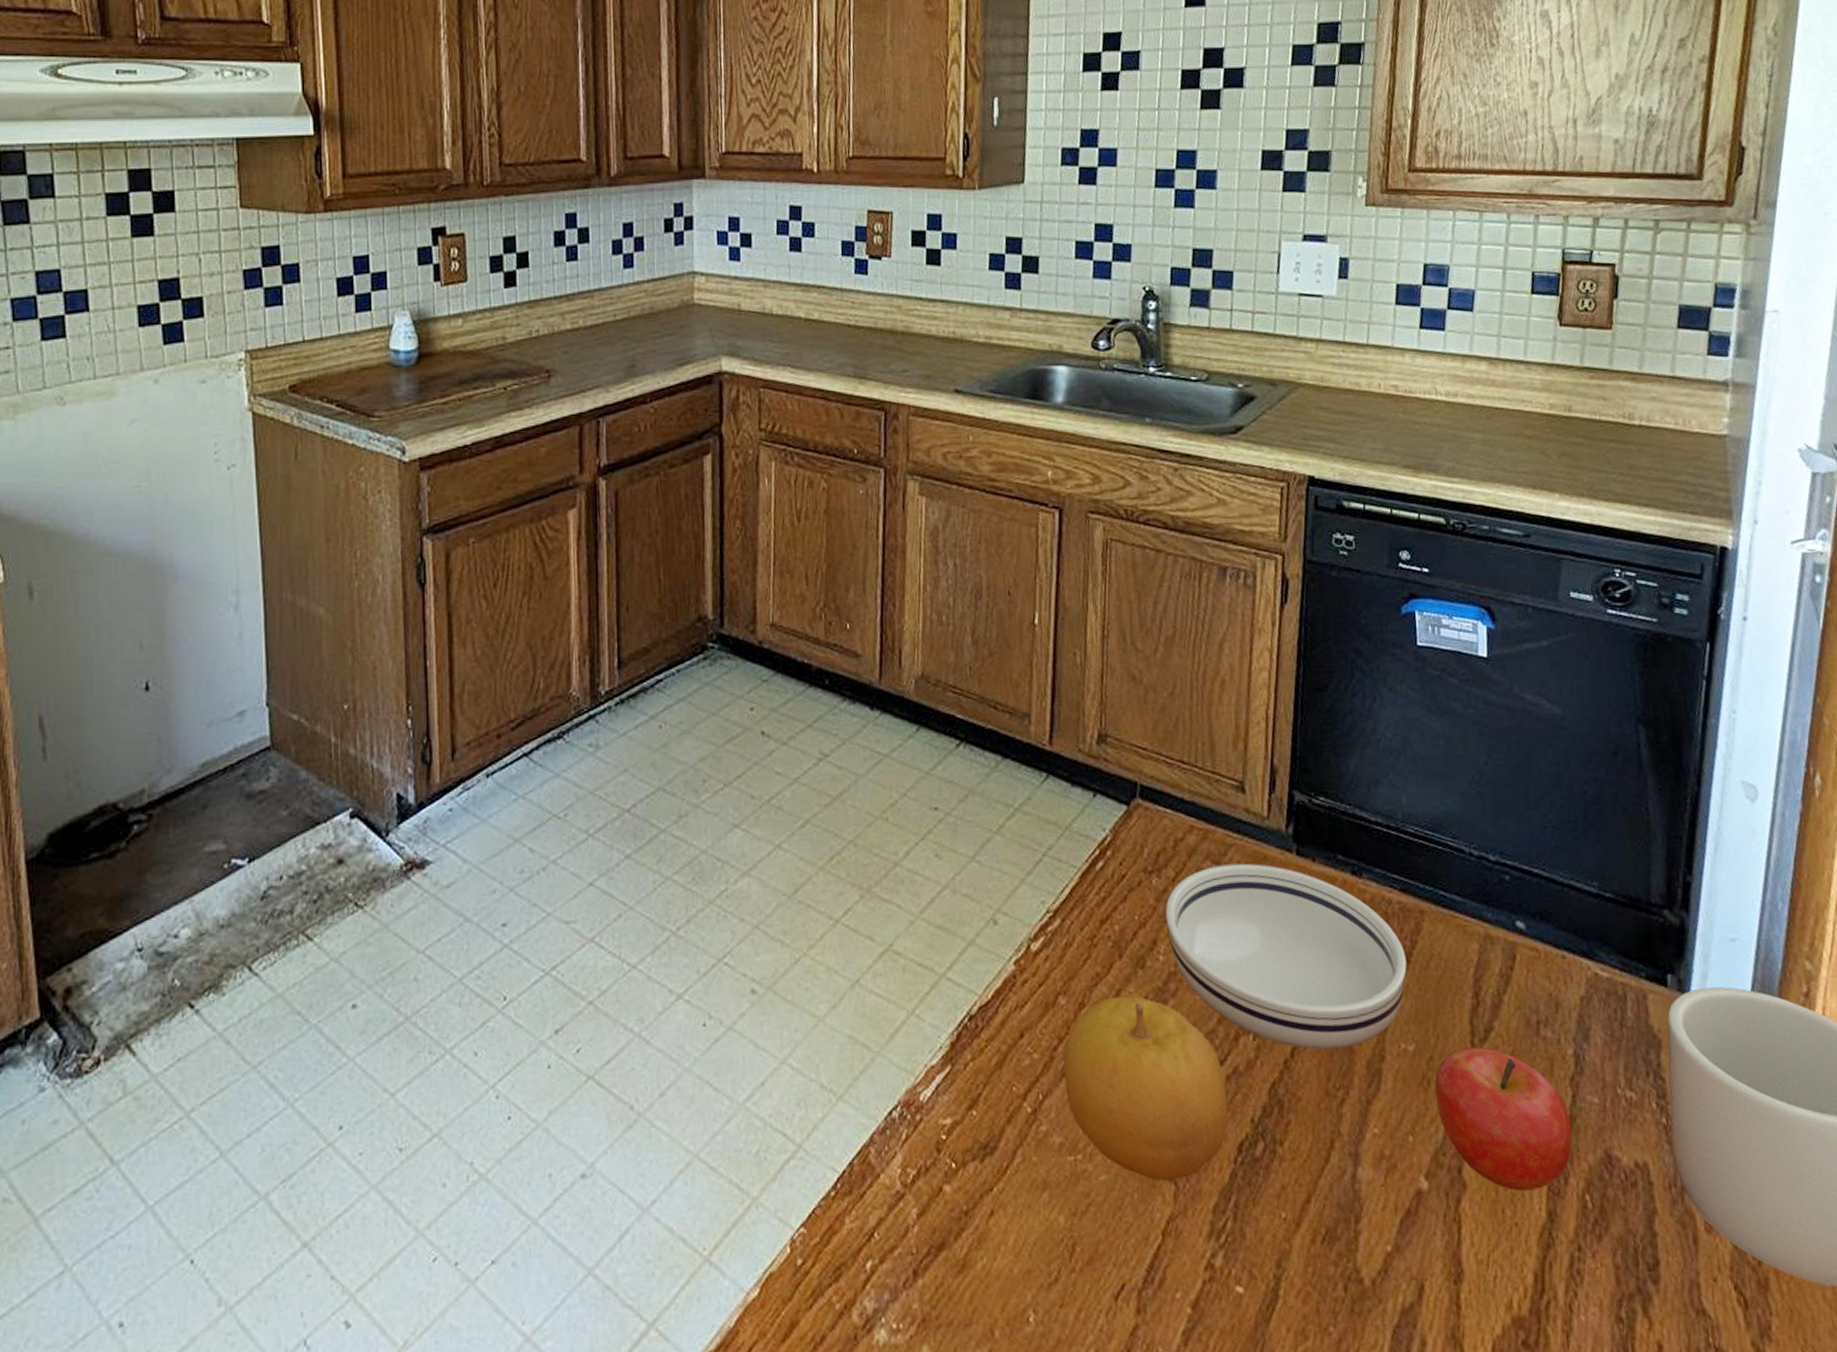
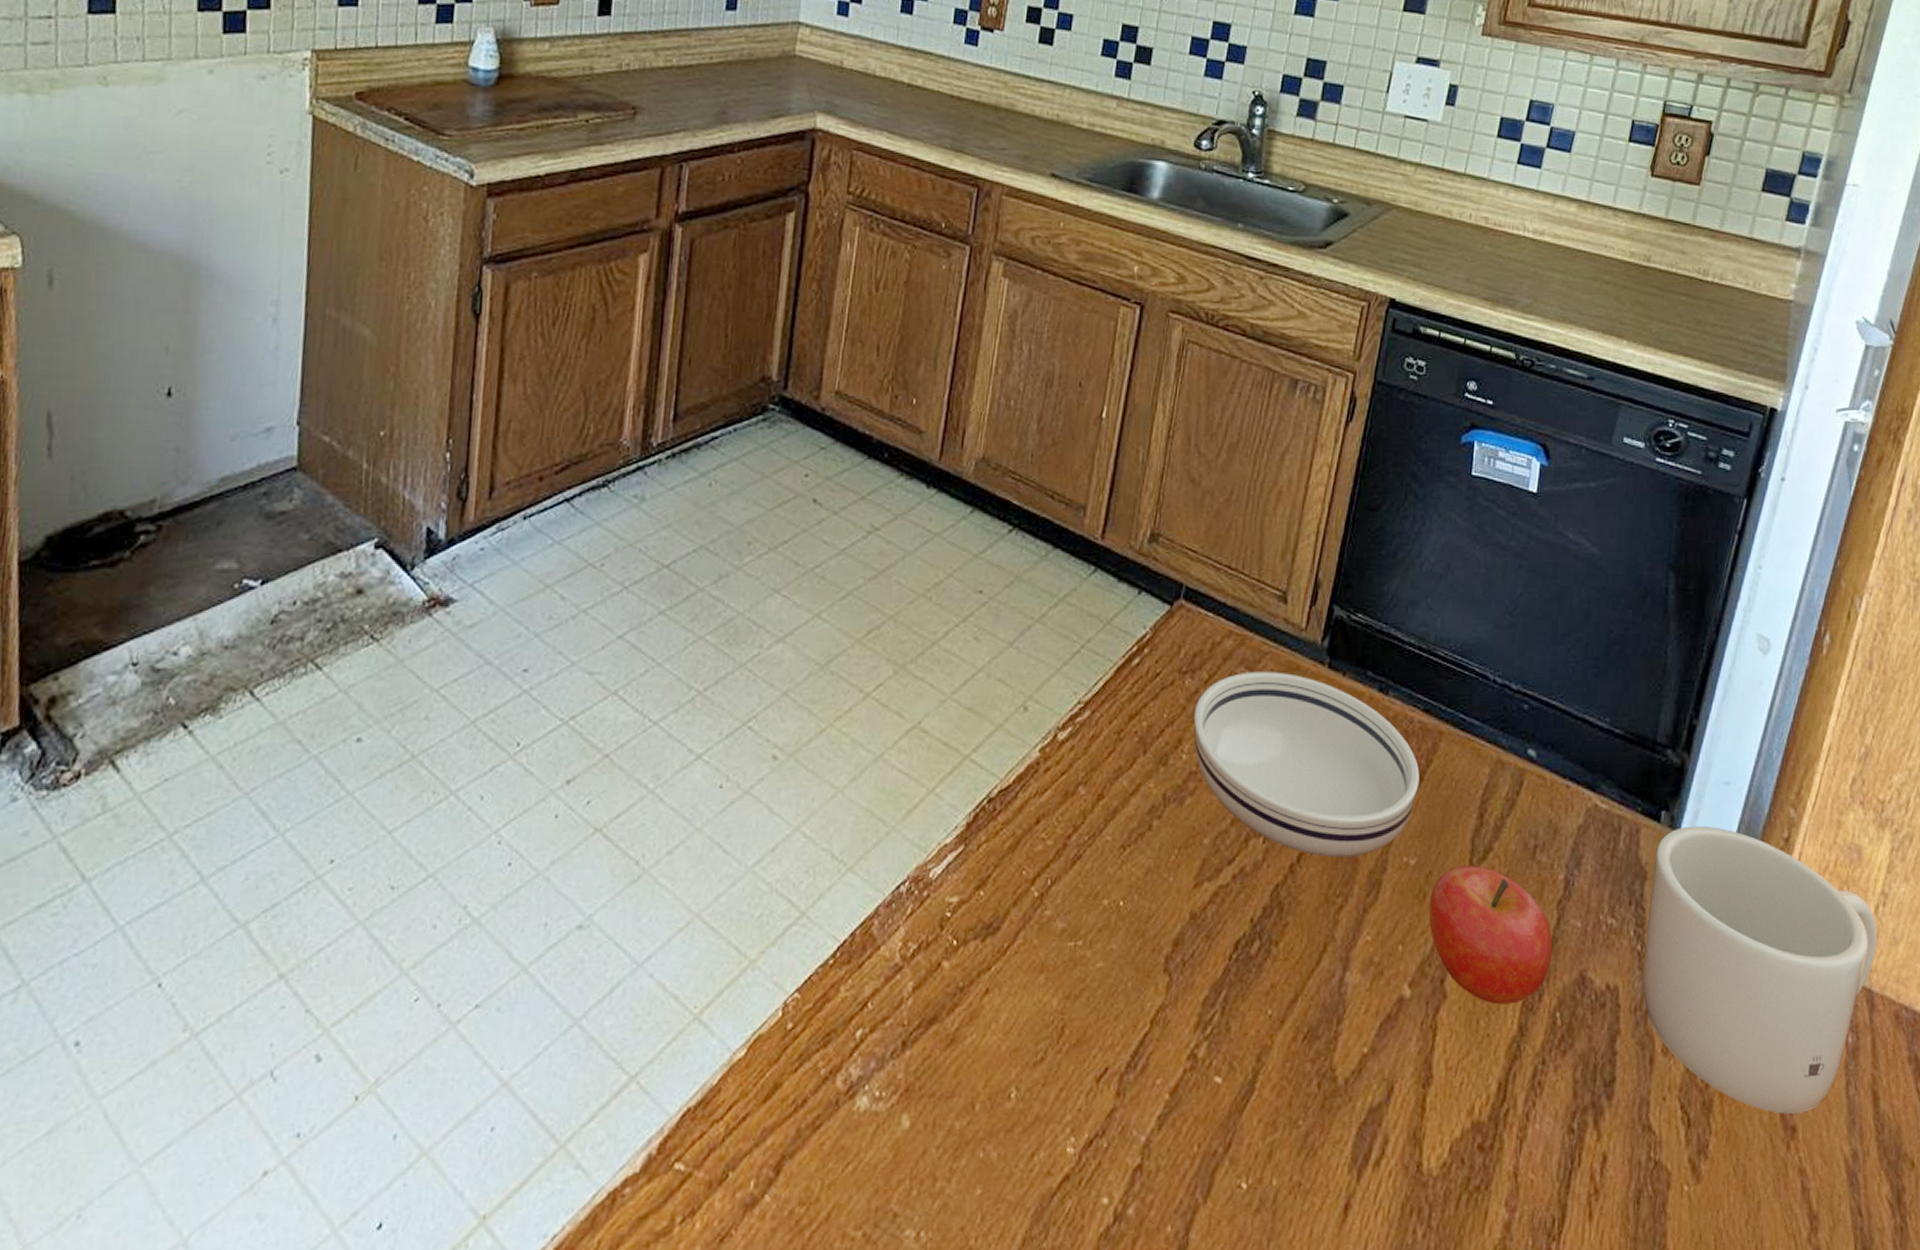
fruit: present [1063,995,1228,1181] -> none [1074,790,1231,972]

